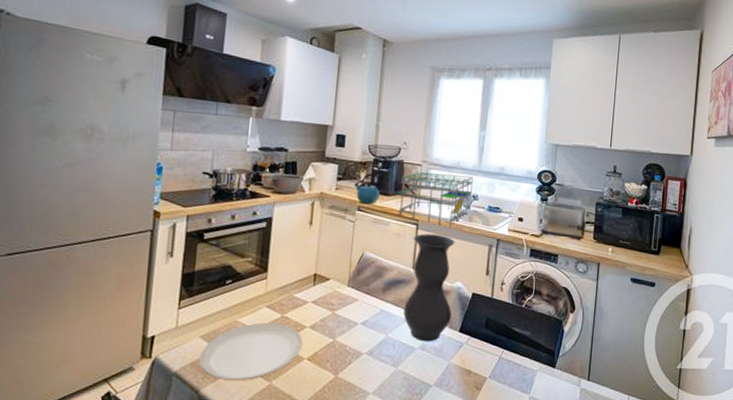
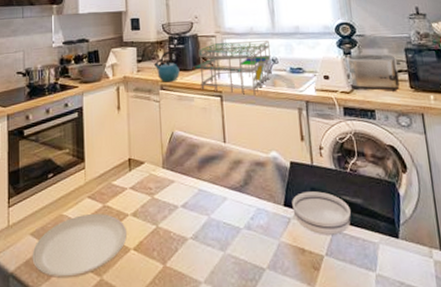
vase: present [403,233,455,342] -> none [219,104,273,220]
bowl: none [466,321,518,361] -> present [292,191,351,235]

